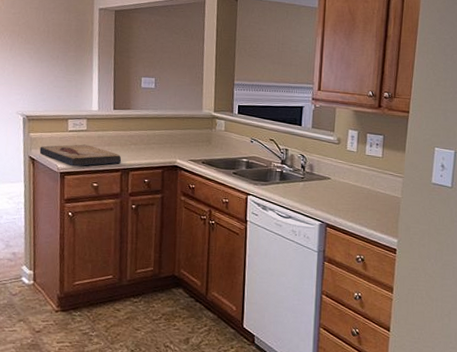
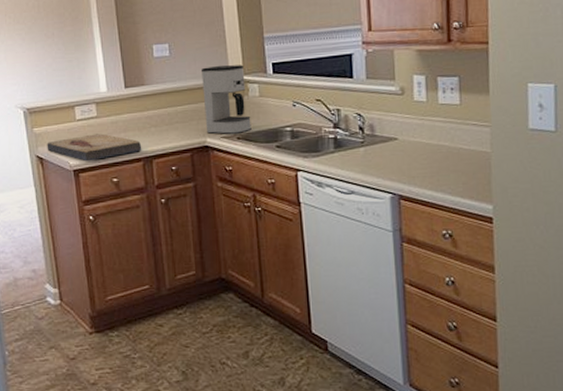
coffee maker: none [177,101,216,160] -> present [200,65,252,135]

